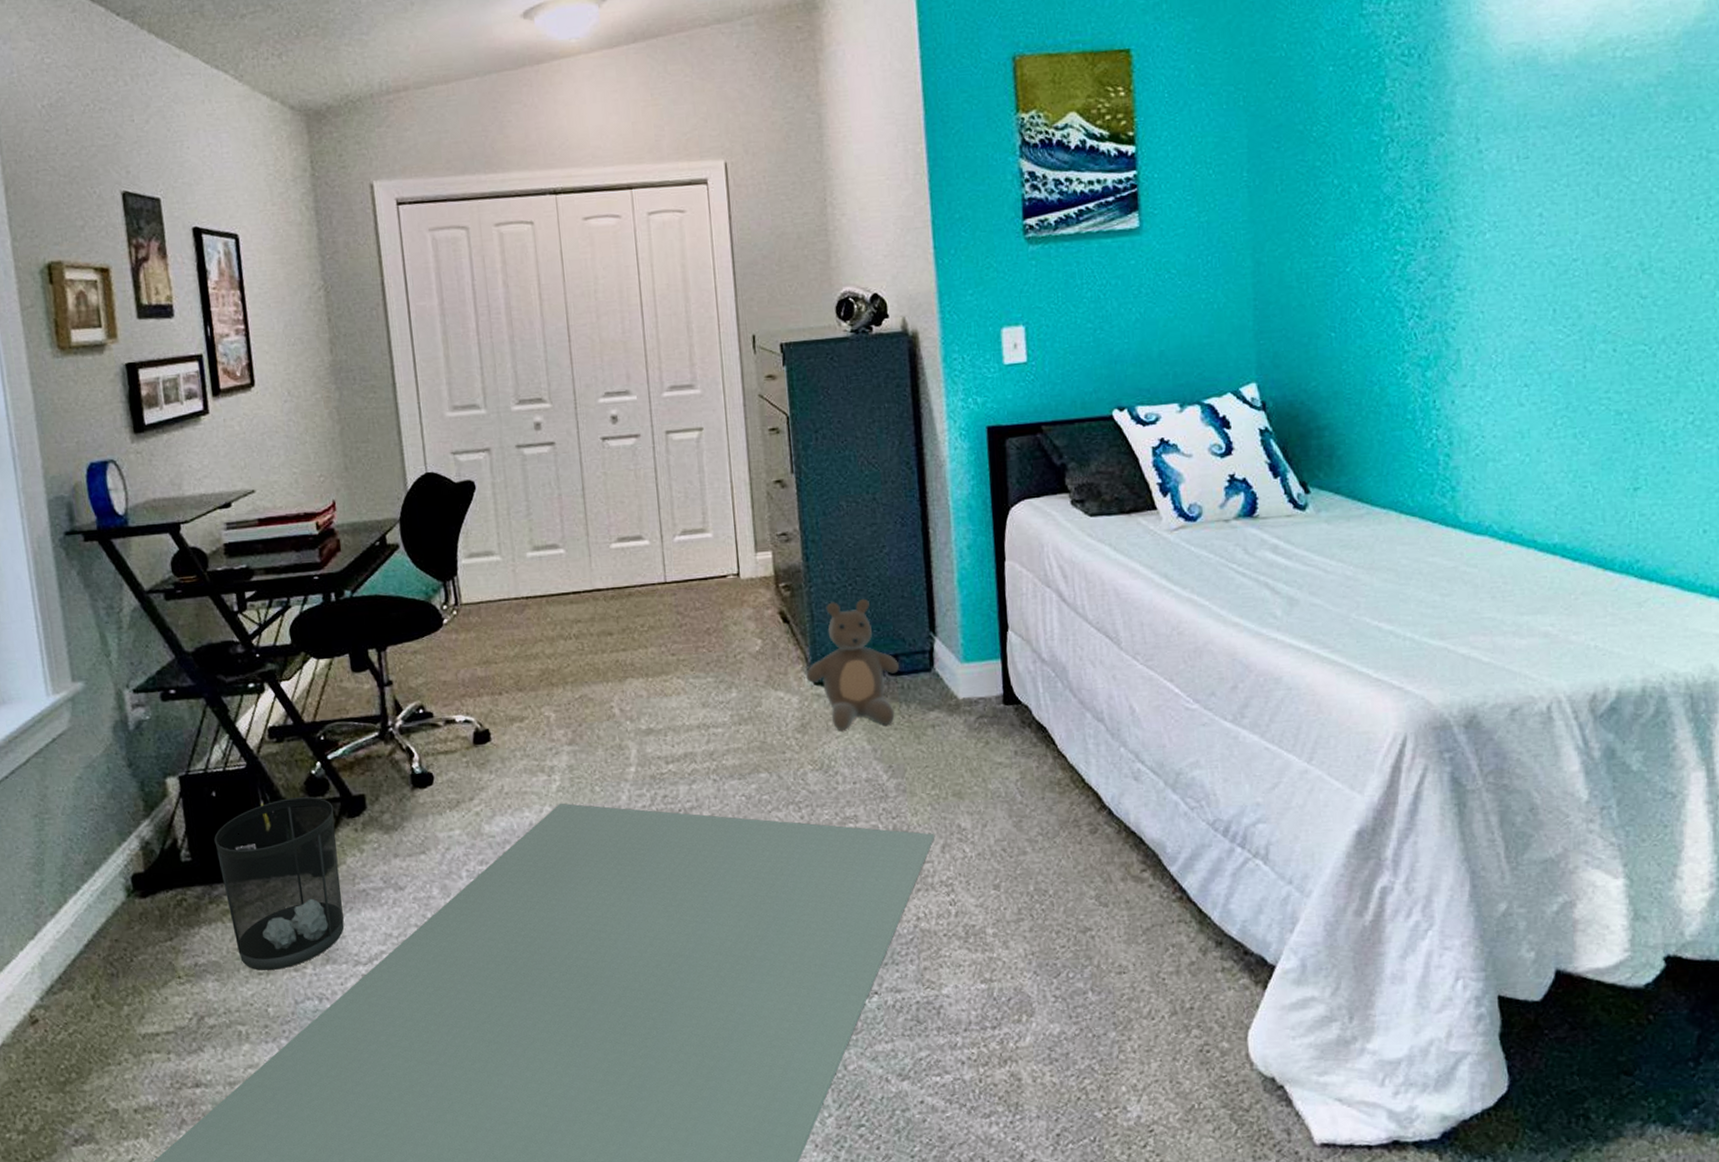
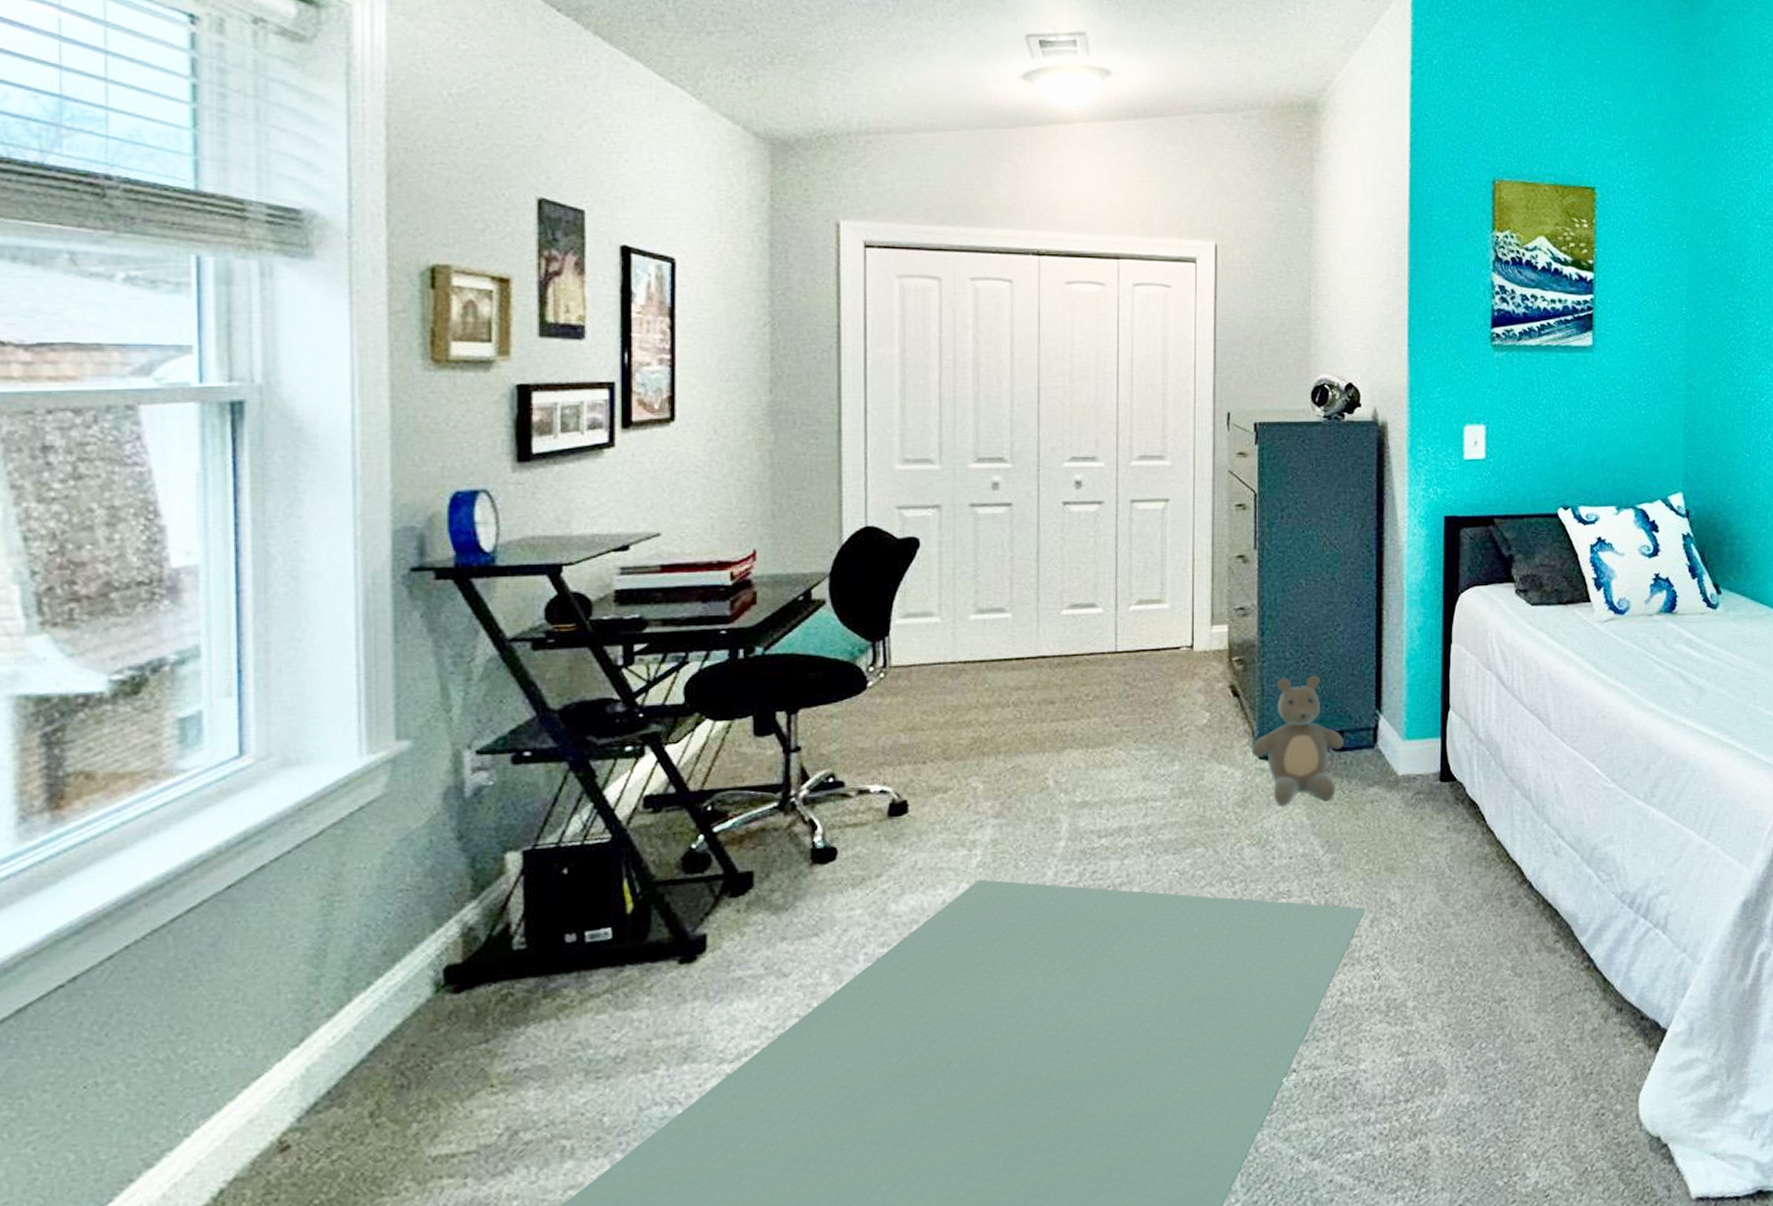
waste bin: present [214,797,345,970] -> none [559,874,714,1074]

